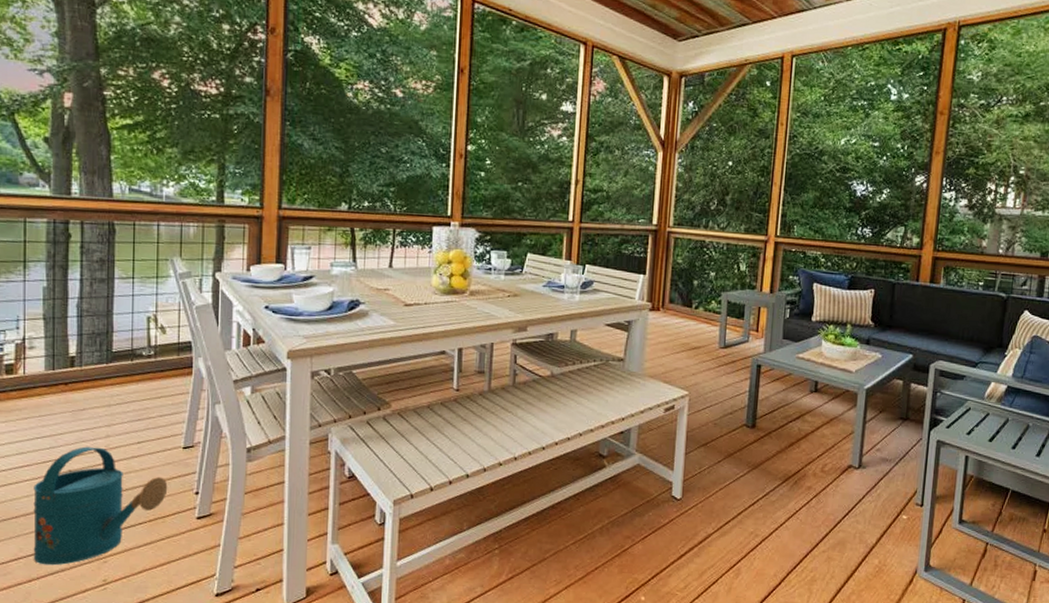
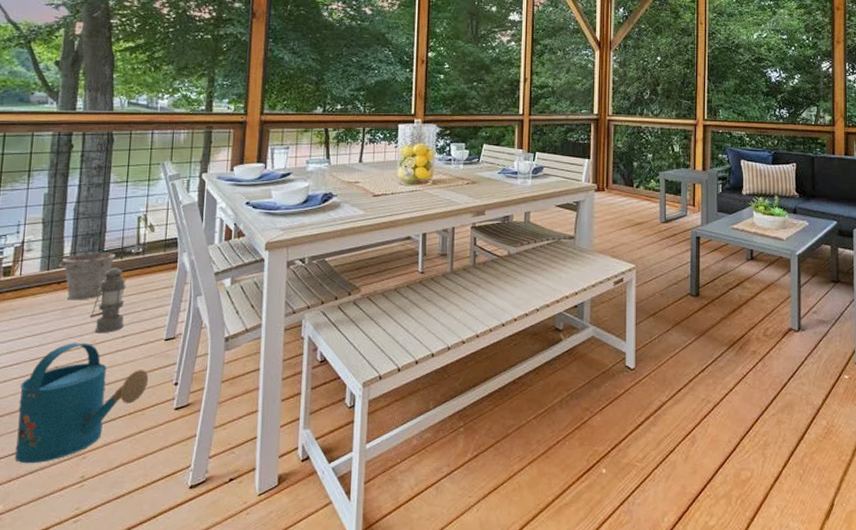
bucket: none [64,351,125,403] -> present [58,251,116,300]
lantern: none [101,370,139,439] -> present [89,268,126,334]

